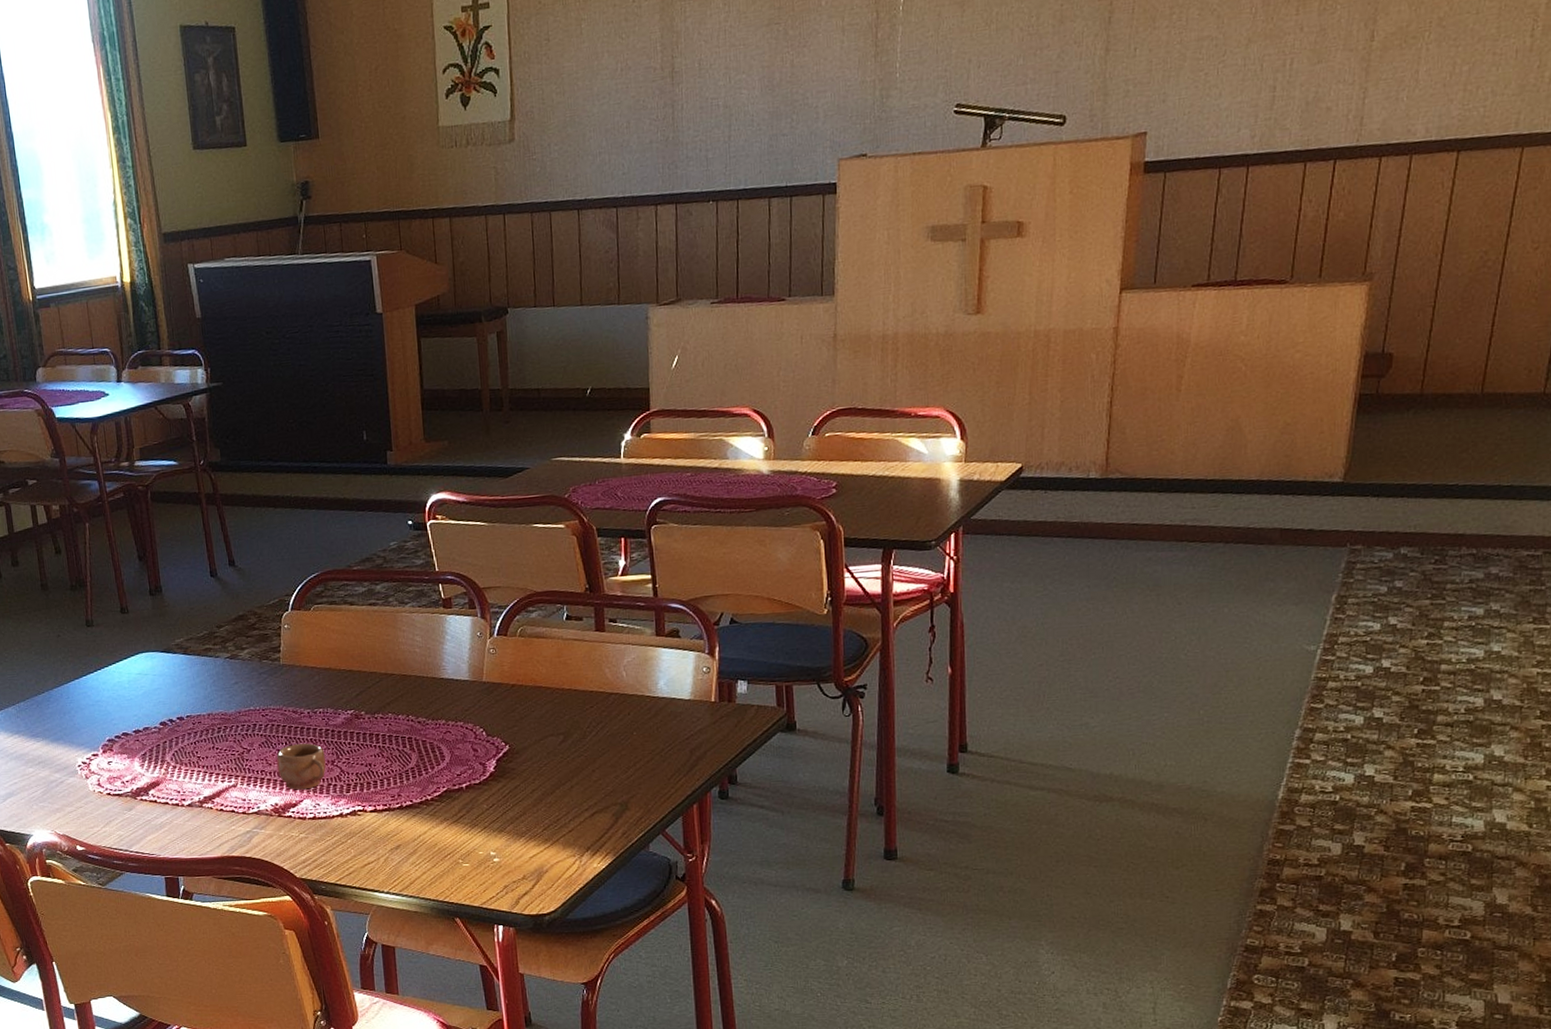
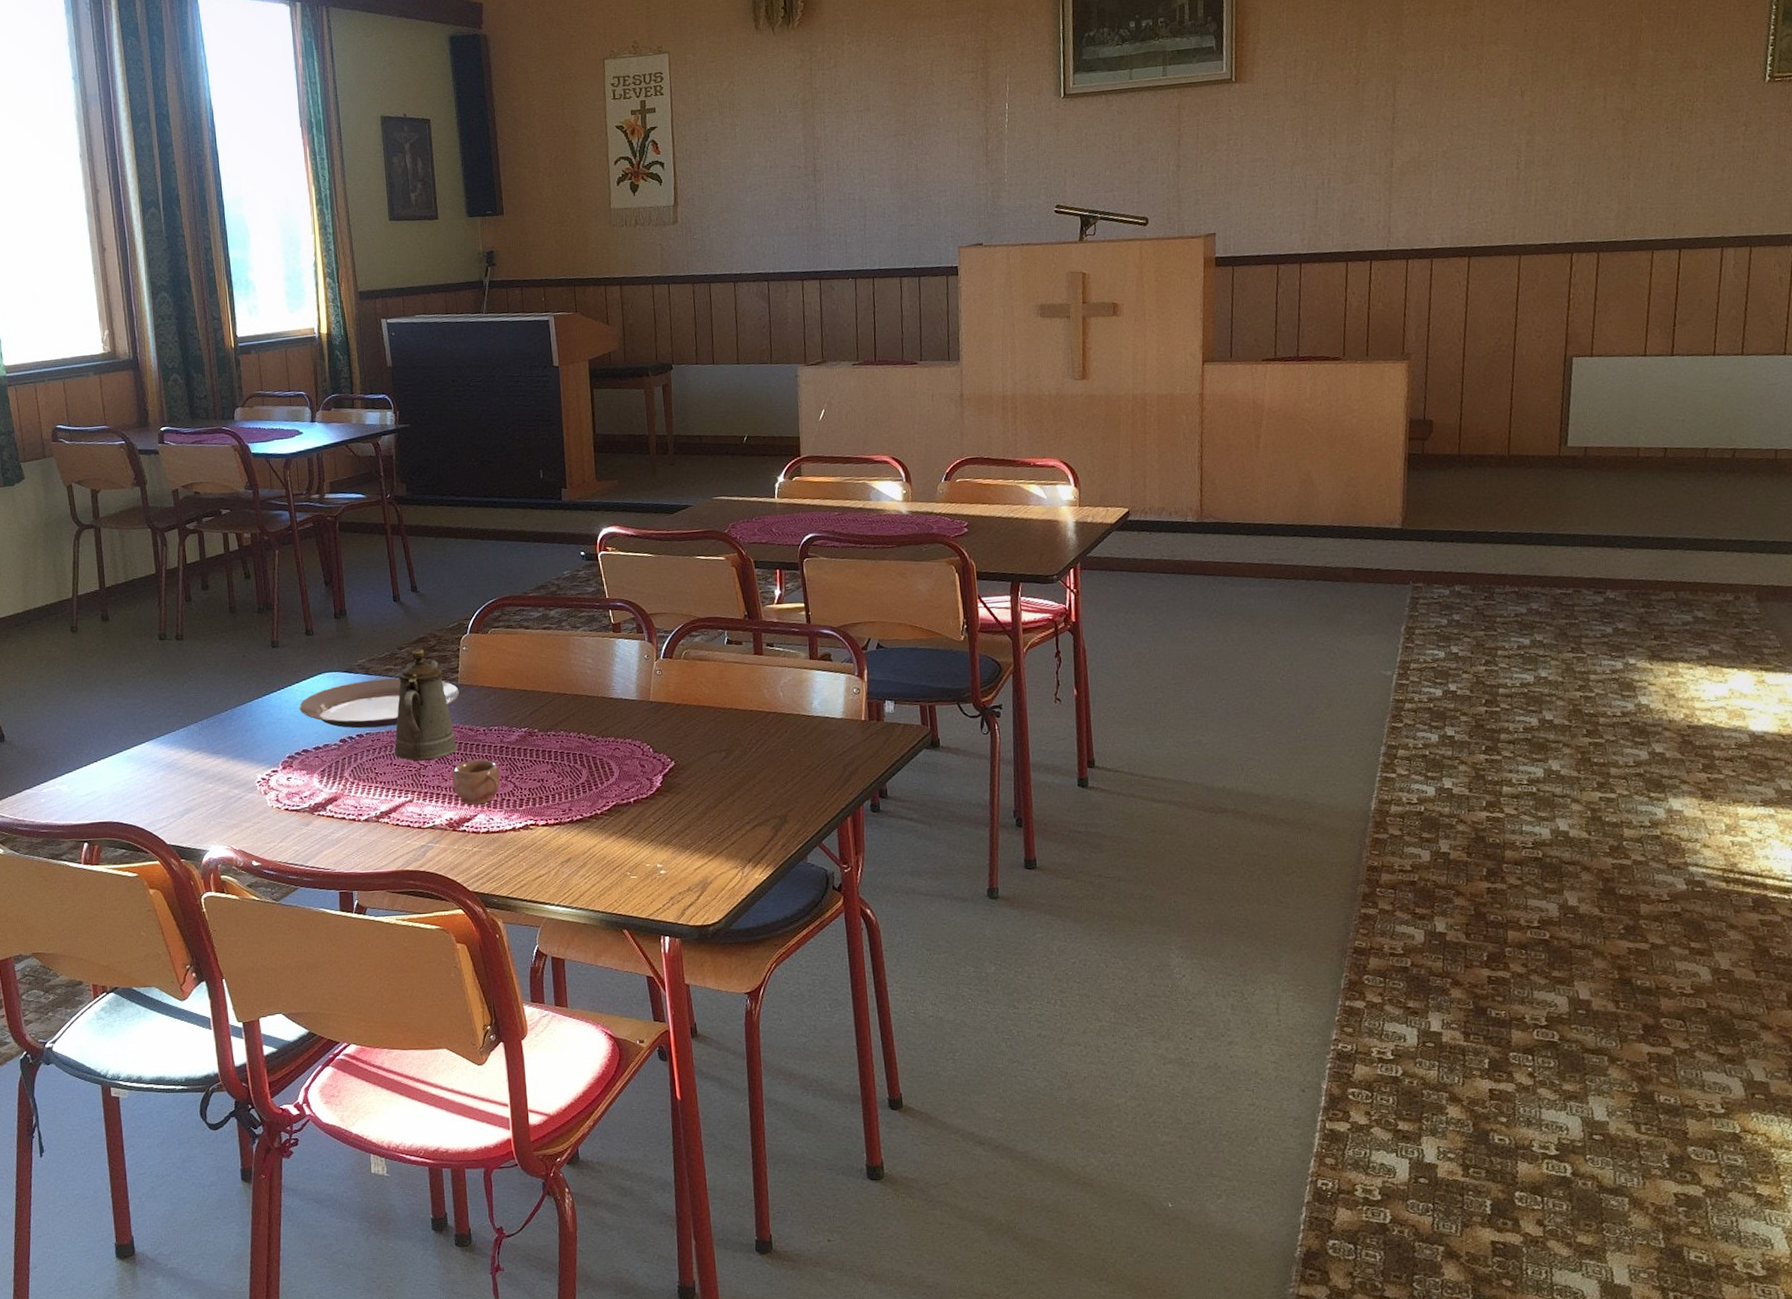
plate: none [117,658,282,711] -> present [299,678,459,729]
coffee pot: none [215,627,281,745] -> present [394,649,458,761]

